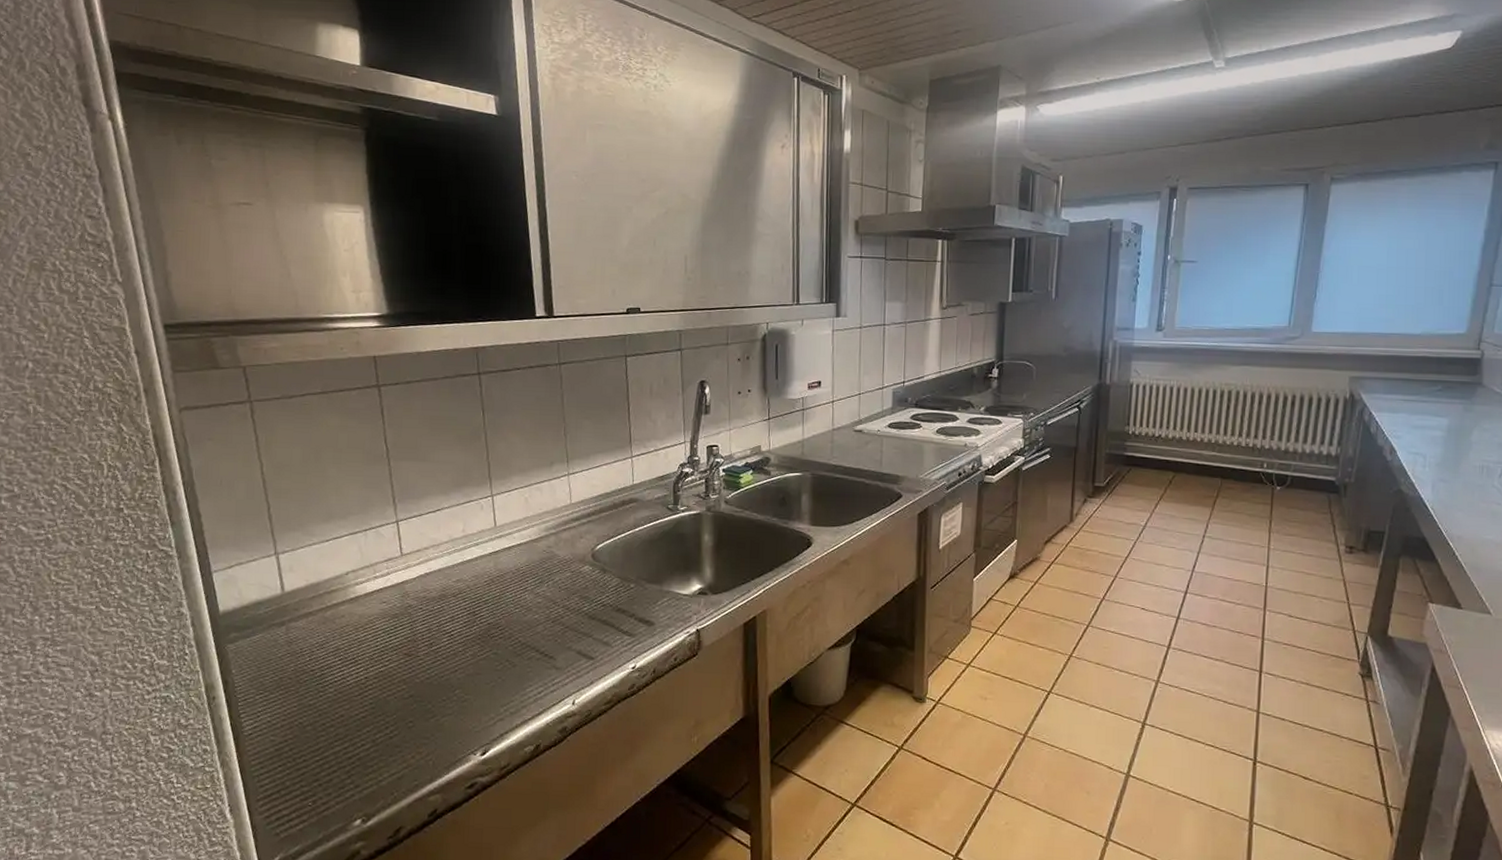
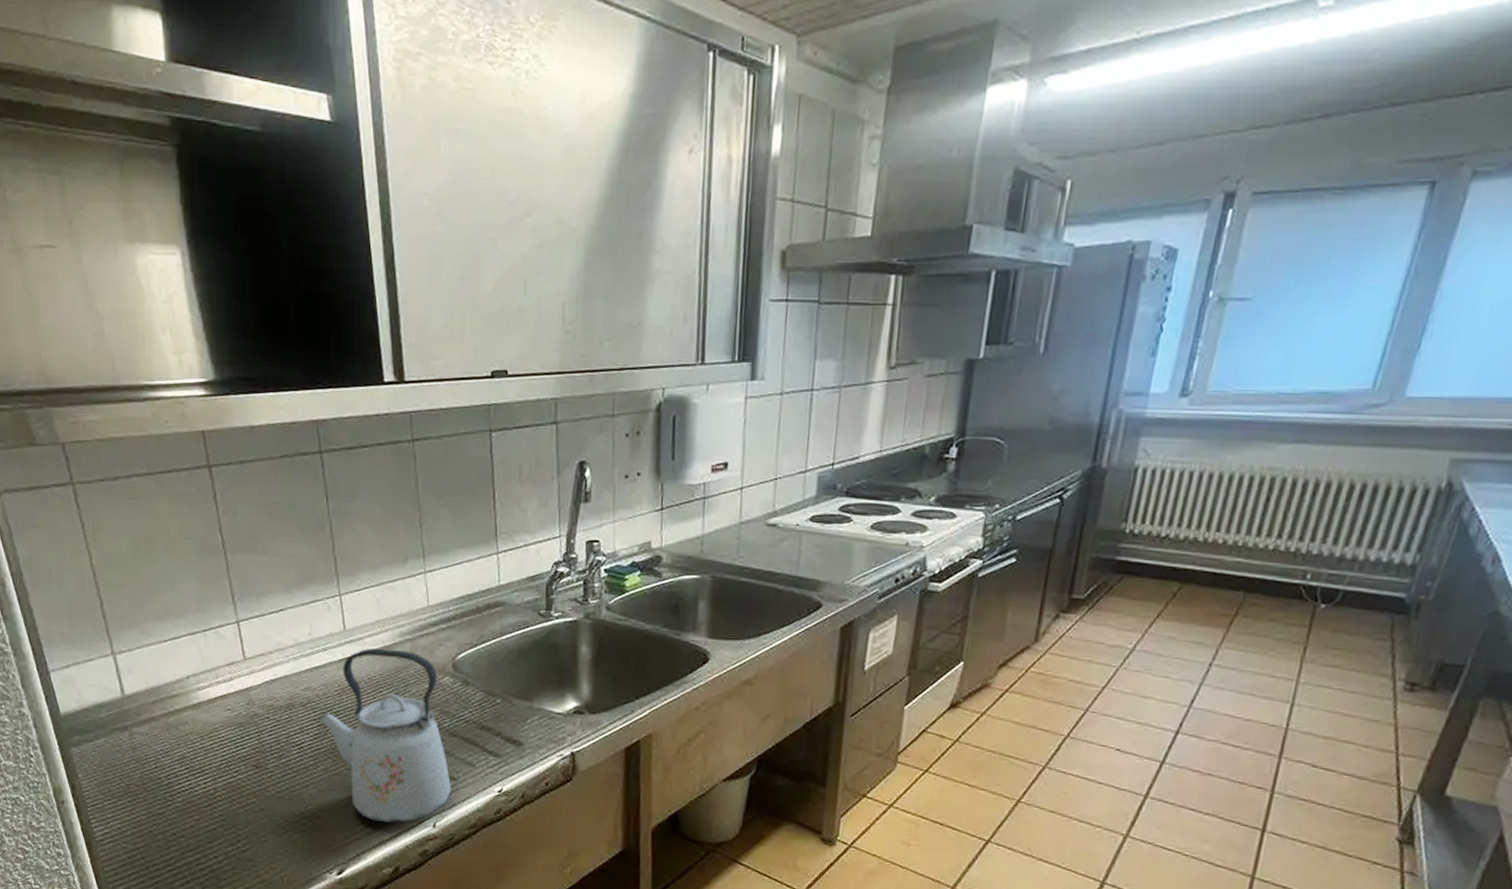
kettle: none [467,542,590,703] -> present [317,648,452,824]

